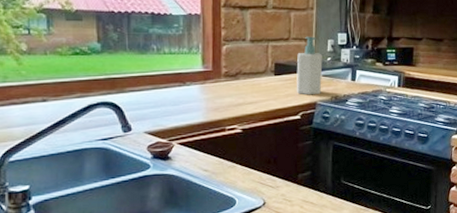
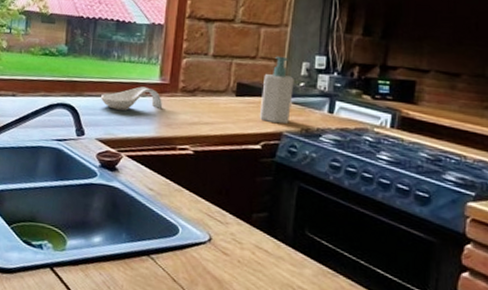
spoon rest: none [145,76,209,101] -> present [101,86,163,111]

